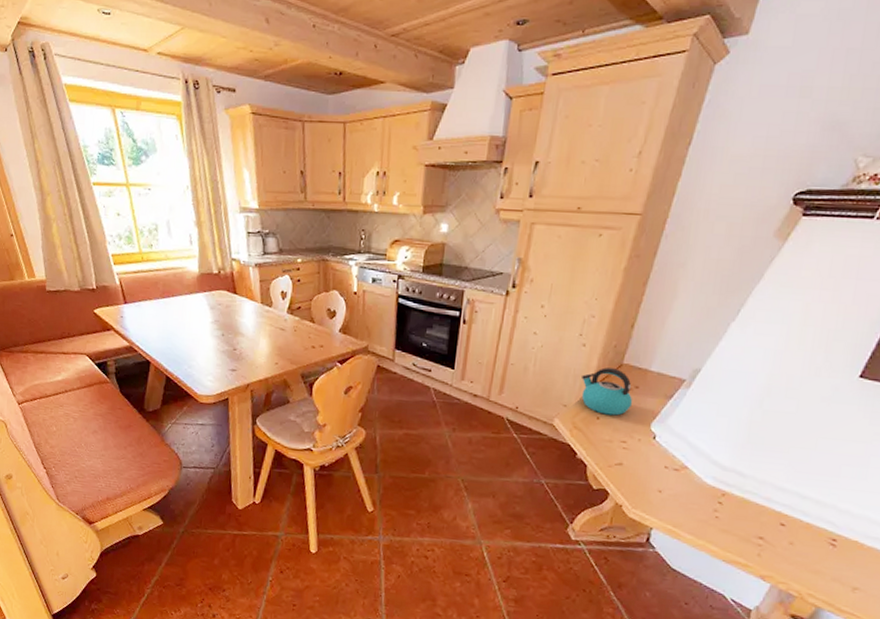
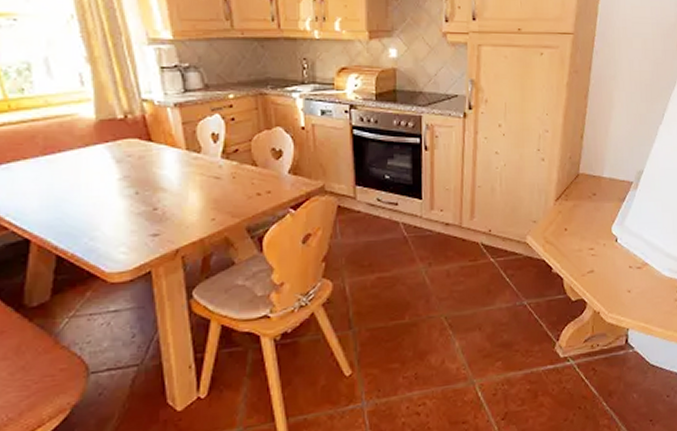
kettle: present [581,367,633,416] -> none [545,179,594,225]

